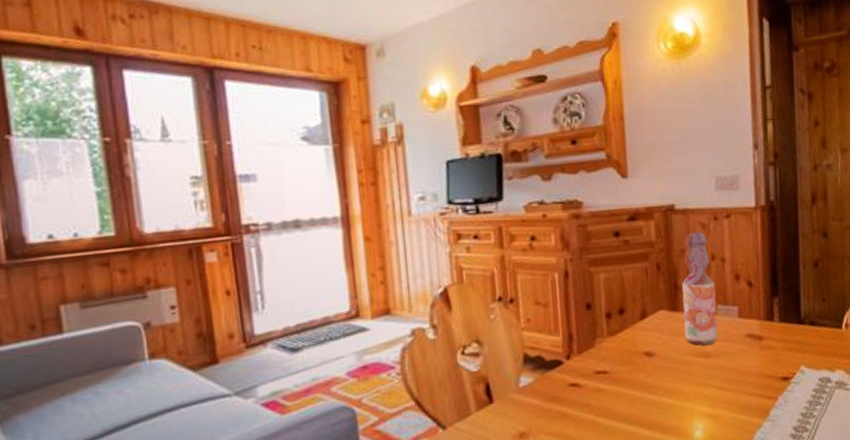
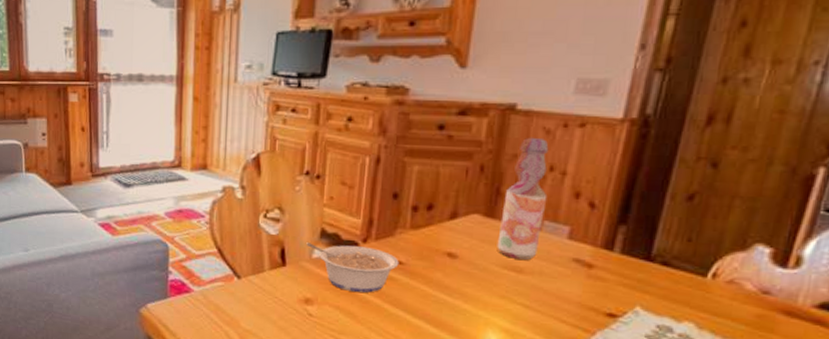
legume: none [511,363,604,414] -> present [306,241,399,293]

